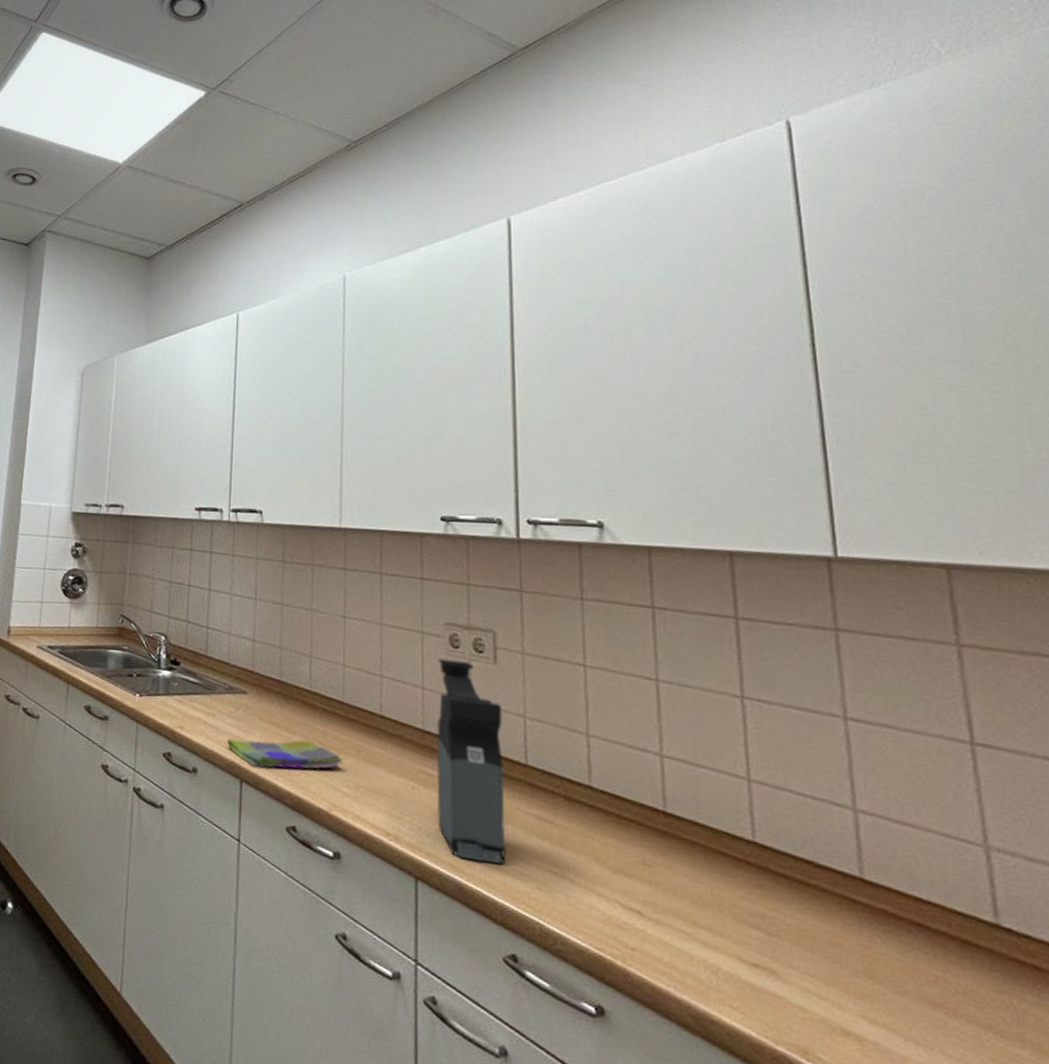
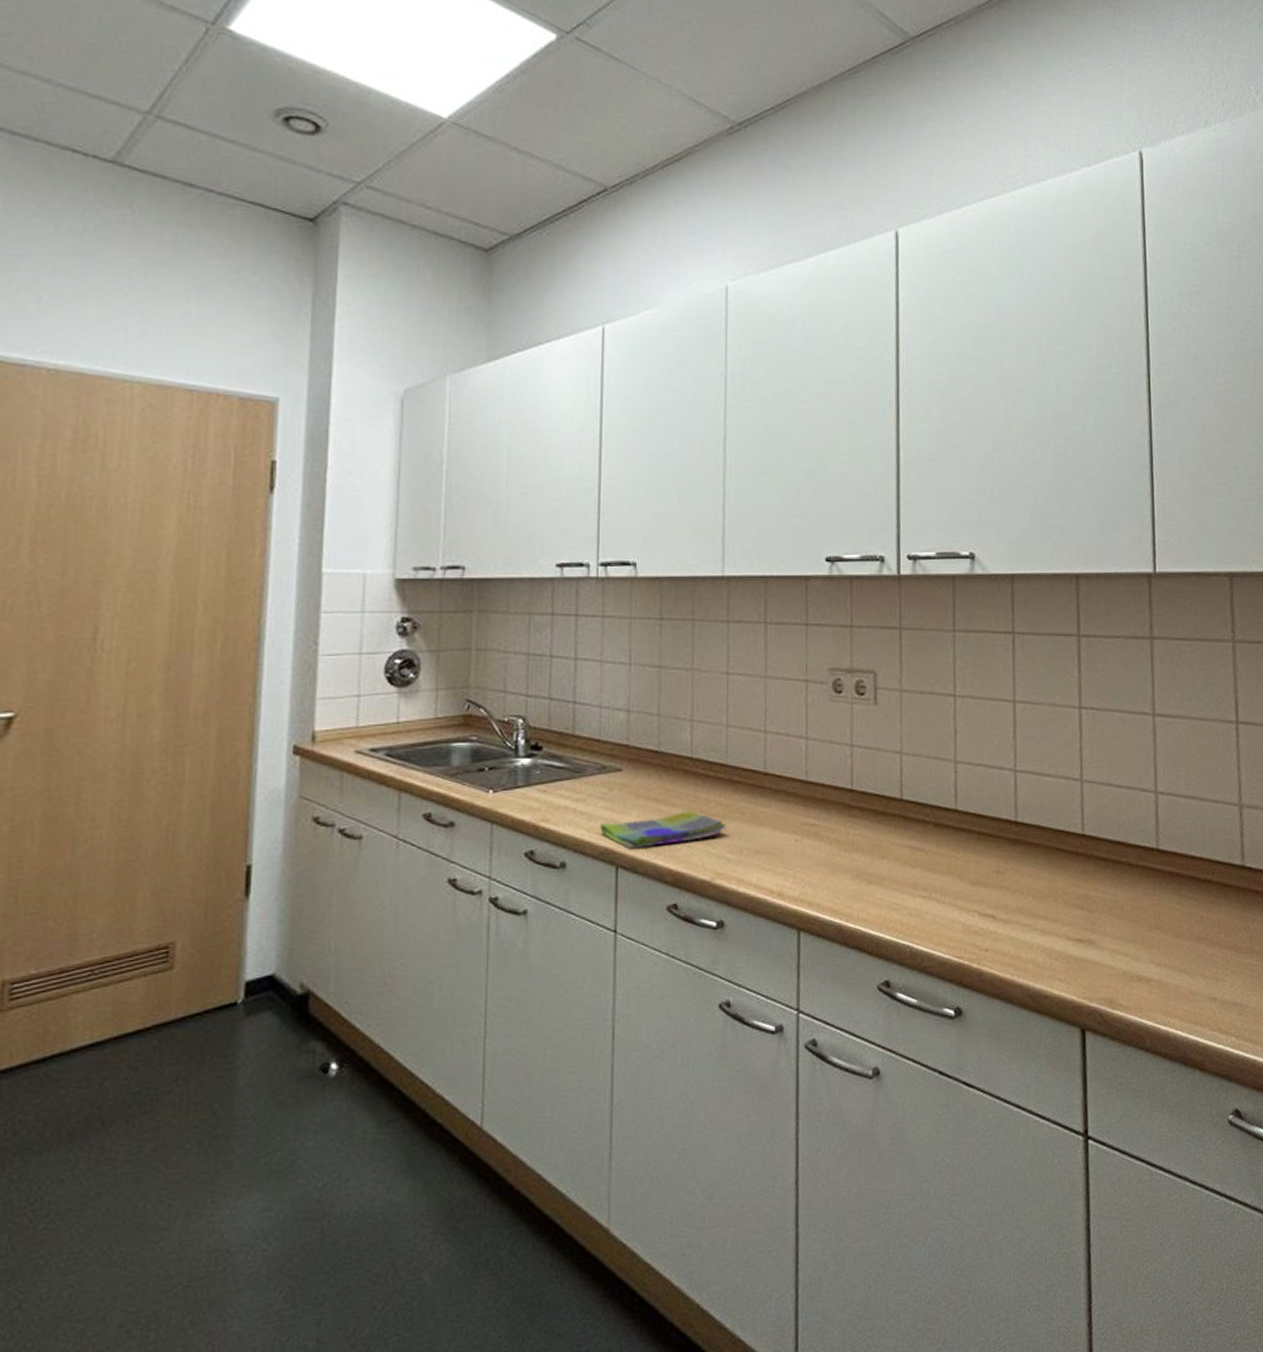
coffee maker: present [436,658,506,864] -> none [819,705,882,901]

